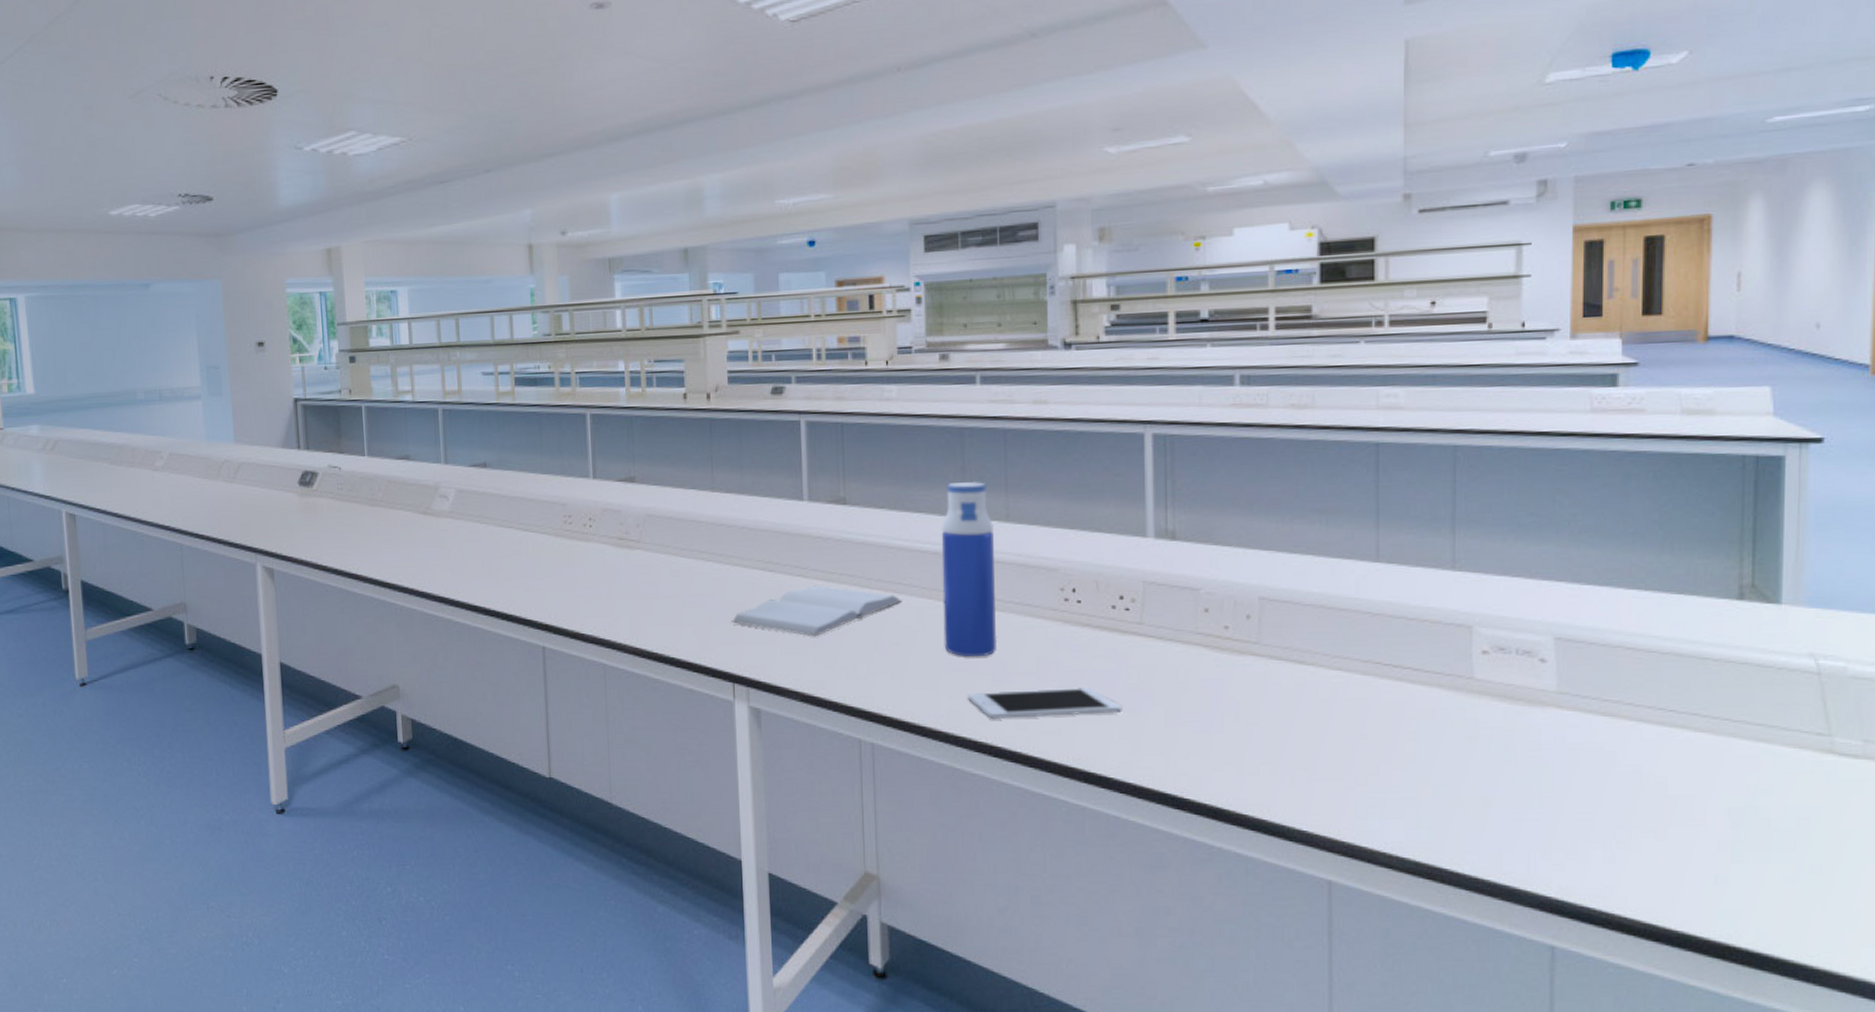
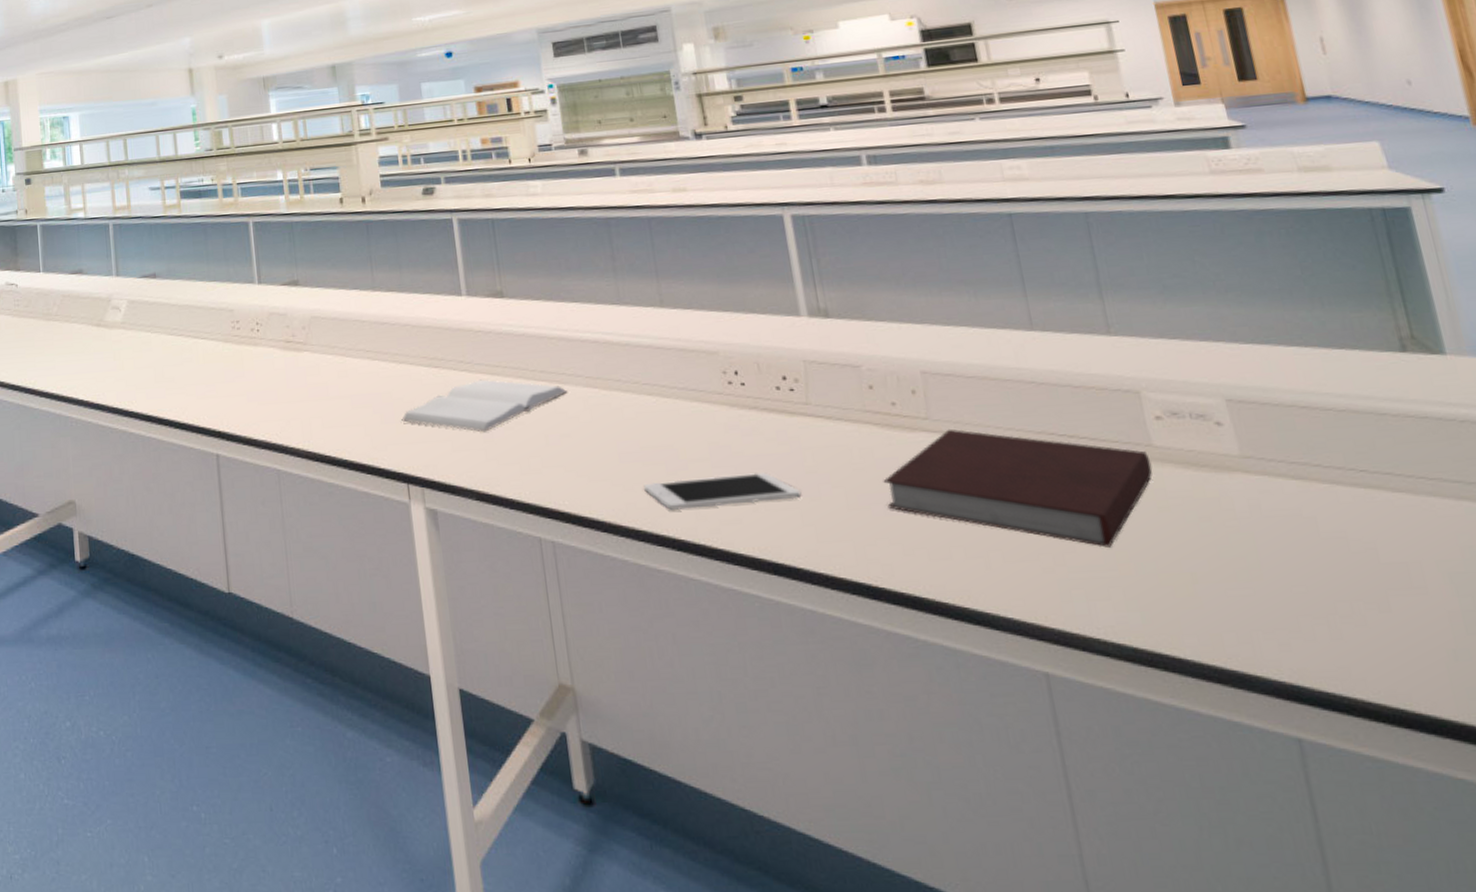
water bottle: present [941,481,998,657] -> none [598,268,668,446]
notebook: none [1204,654,1469,771] -> present [883,429,1153,548]

